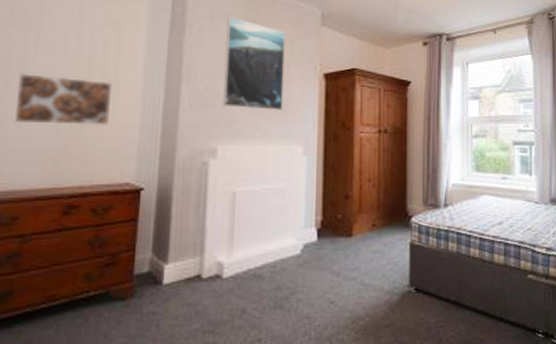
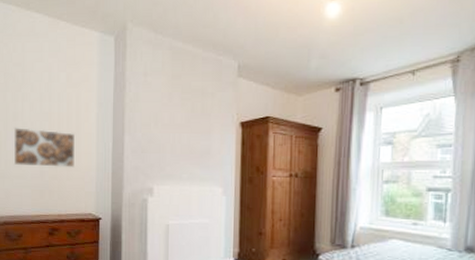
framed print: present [223,16,286,110] -> none [157,73,207,156]

